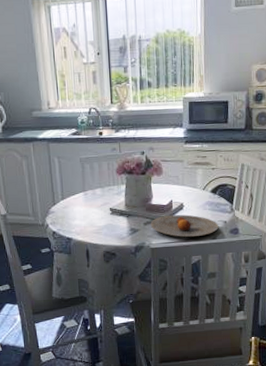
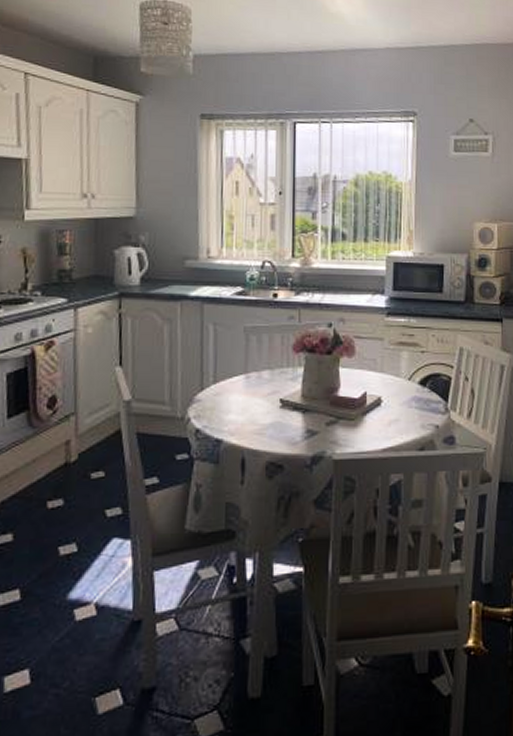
plate: present [150,214,219,237] -> none [334,413,429,445]

